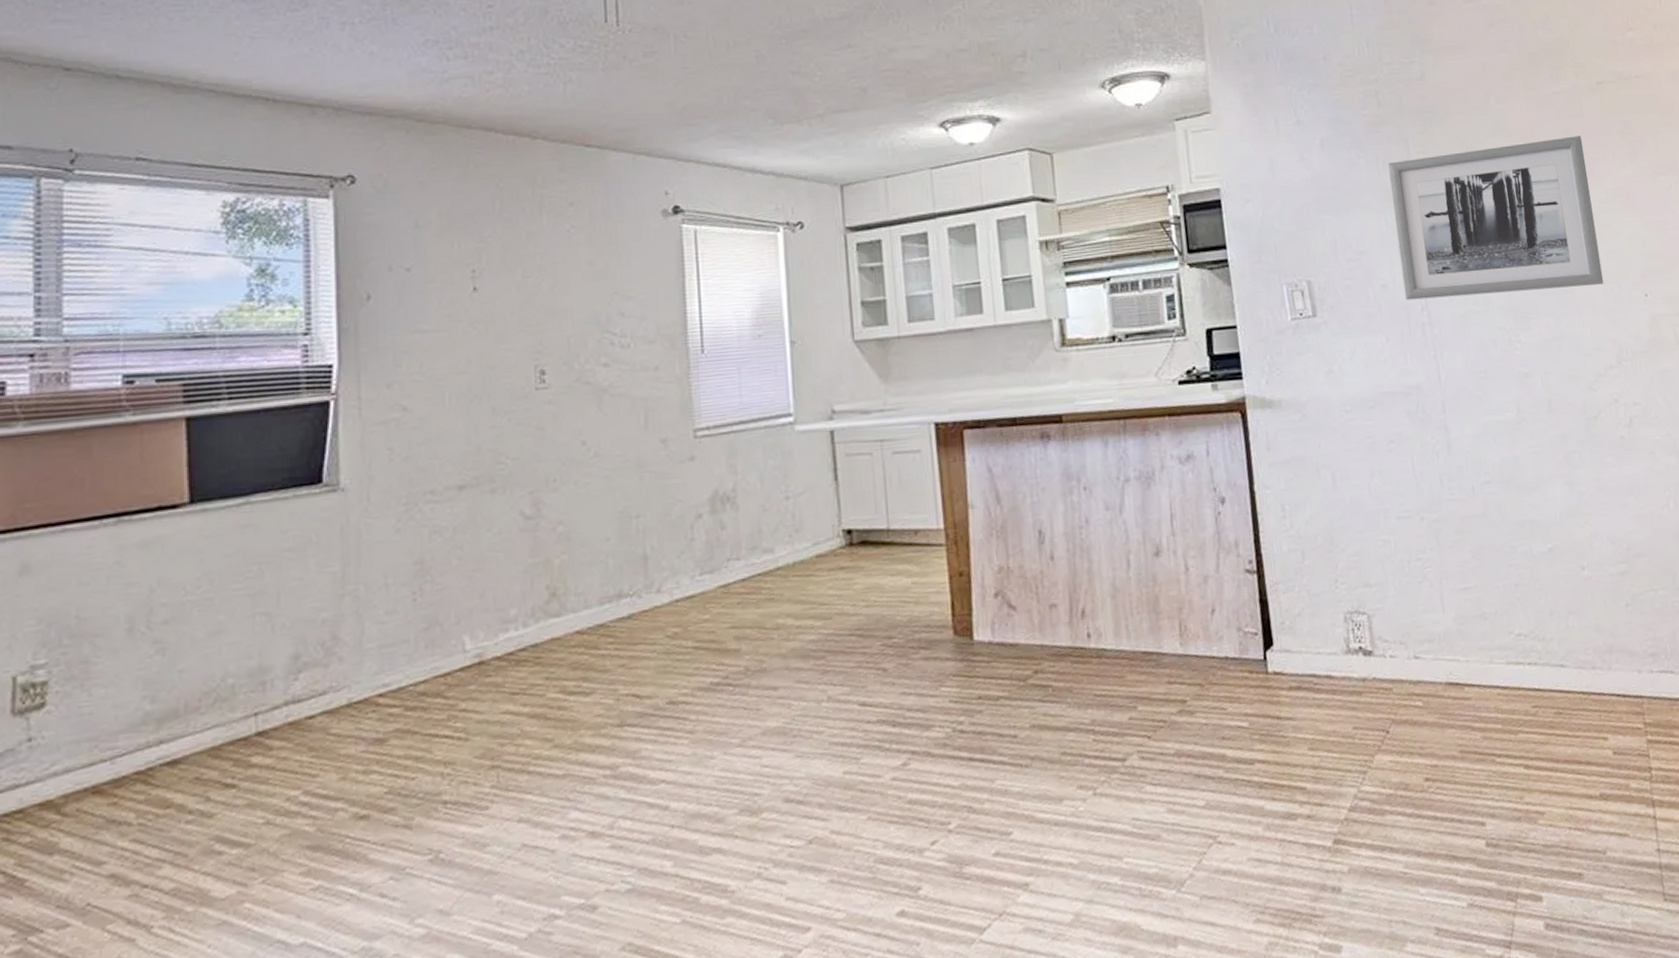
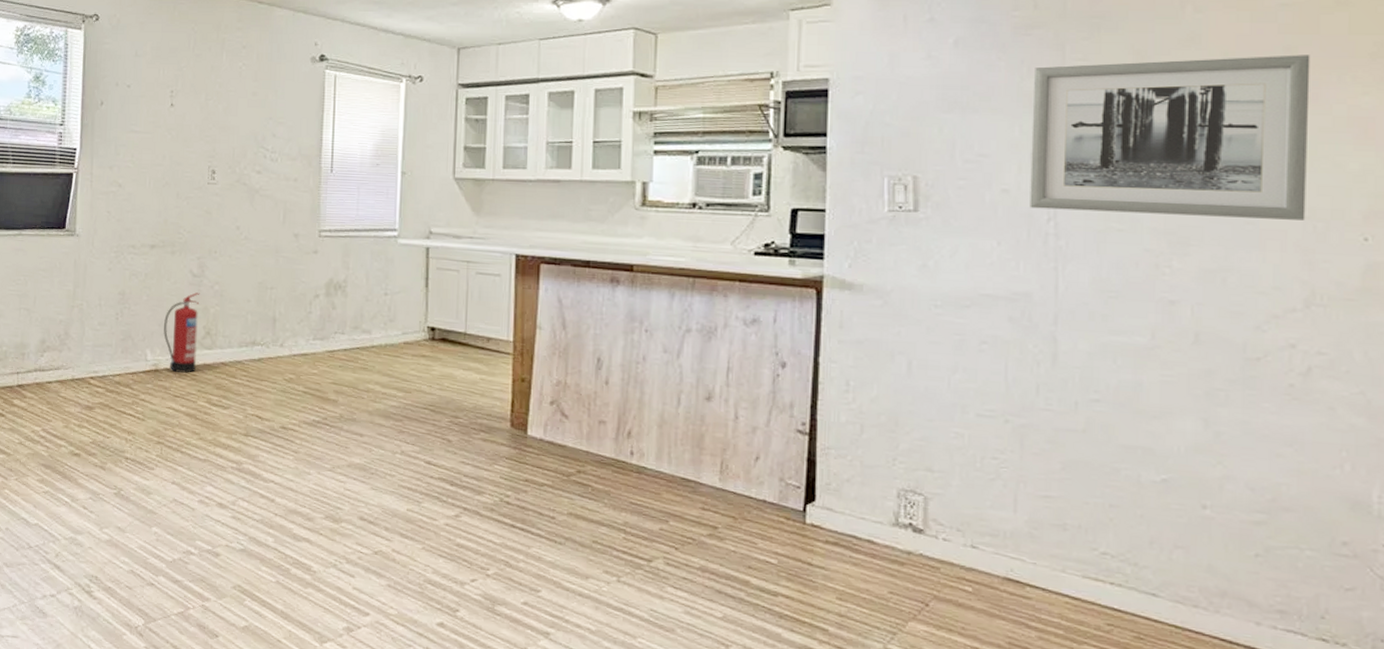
fire extinguisher: none [487,540,541,659] -> present [164,292,200,374]

